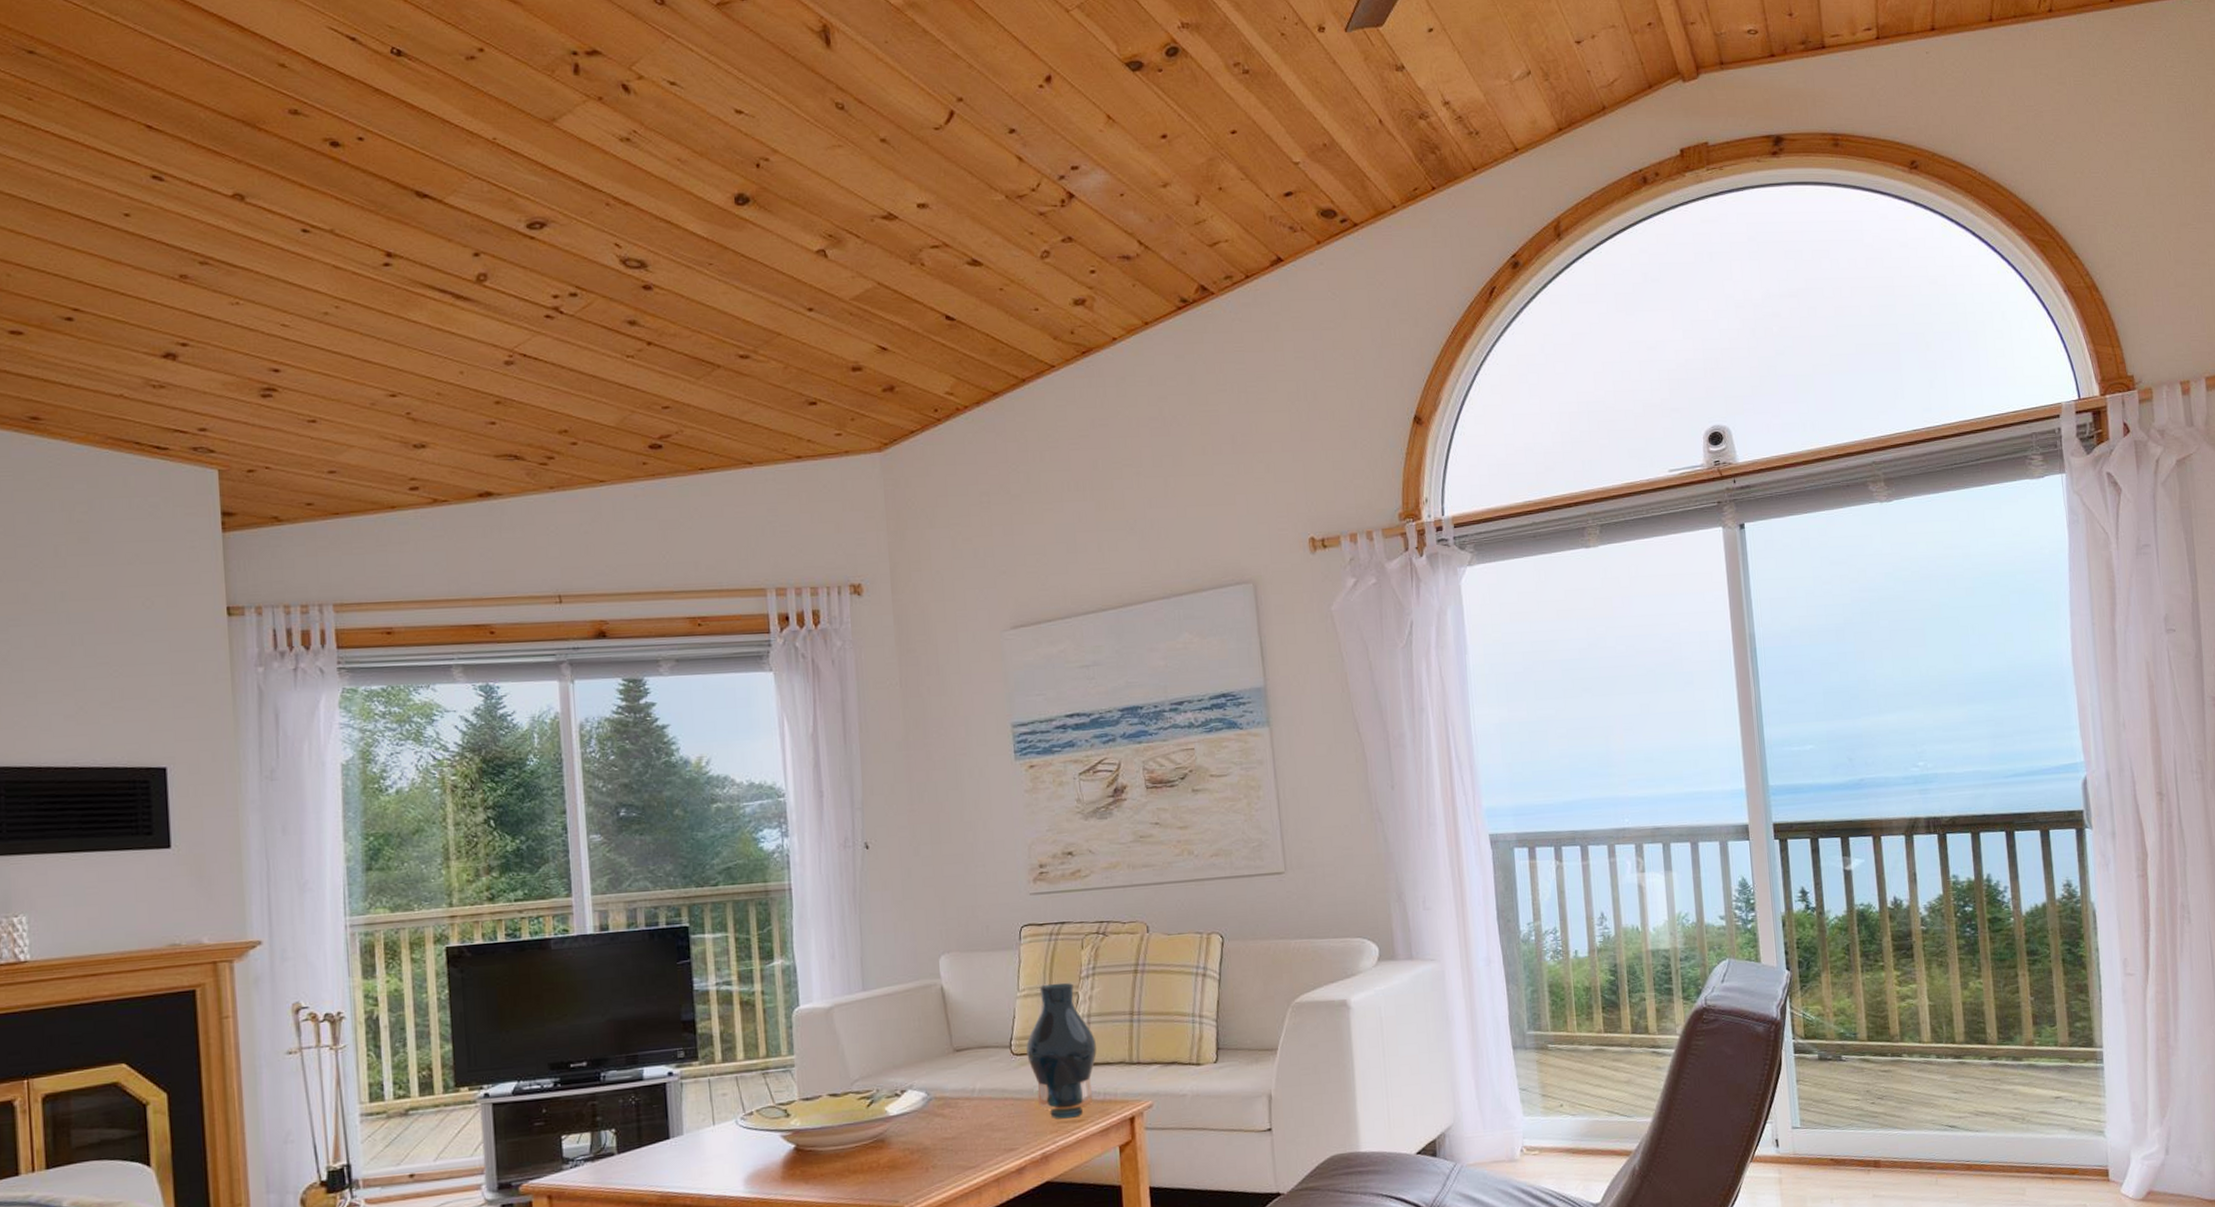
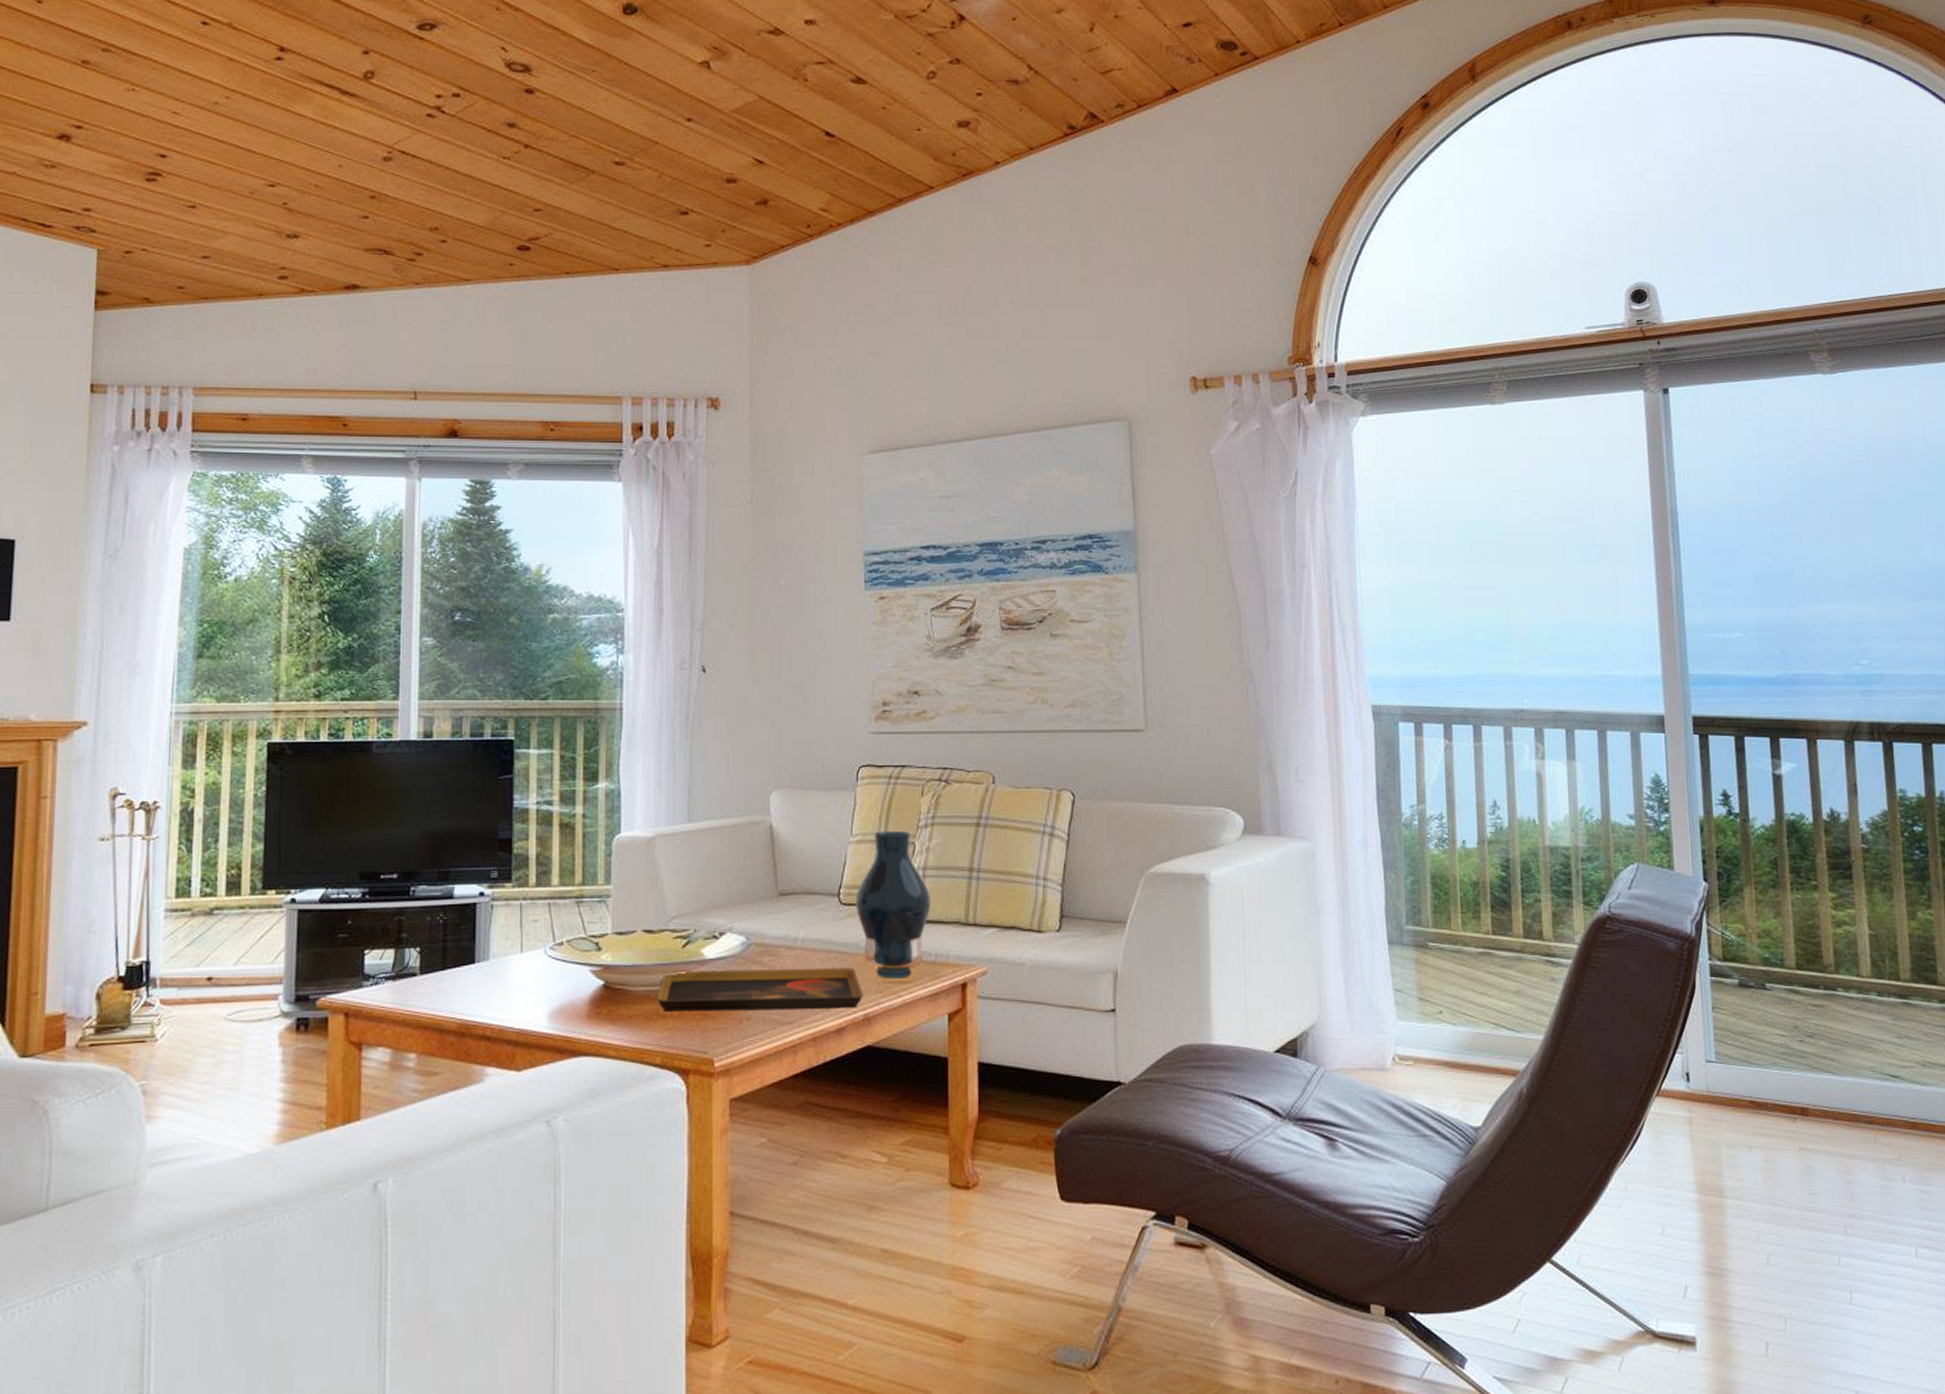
decorative tray: none [846,1112,1040,1168] -> present [657,967,863,1012]

